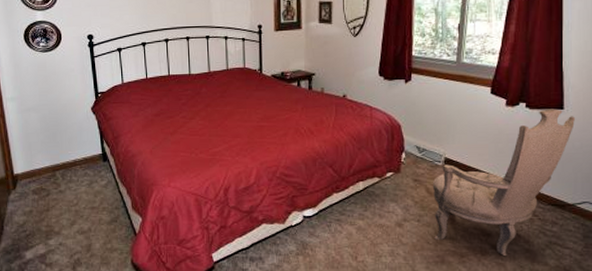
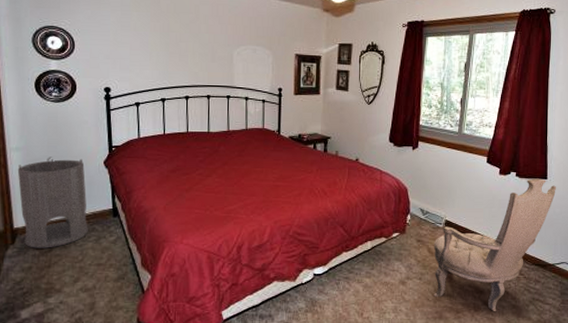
cylinder: none [13,105,81,193] -> present [17,157,88,248]

